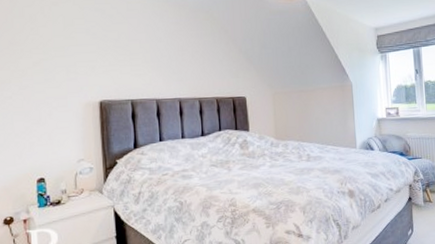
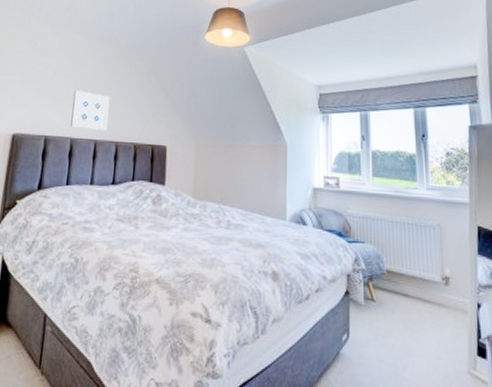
wall art: none [150,54,189,90] -> present [70,90,110,130]

